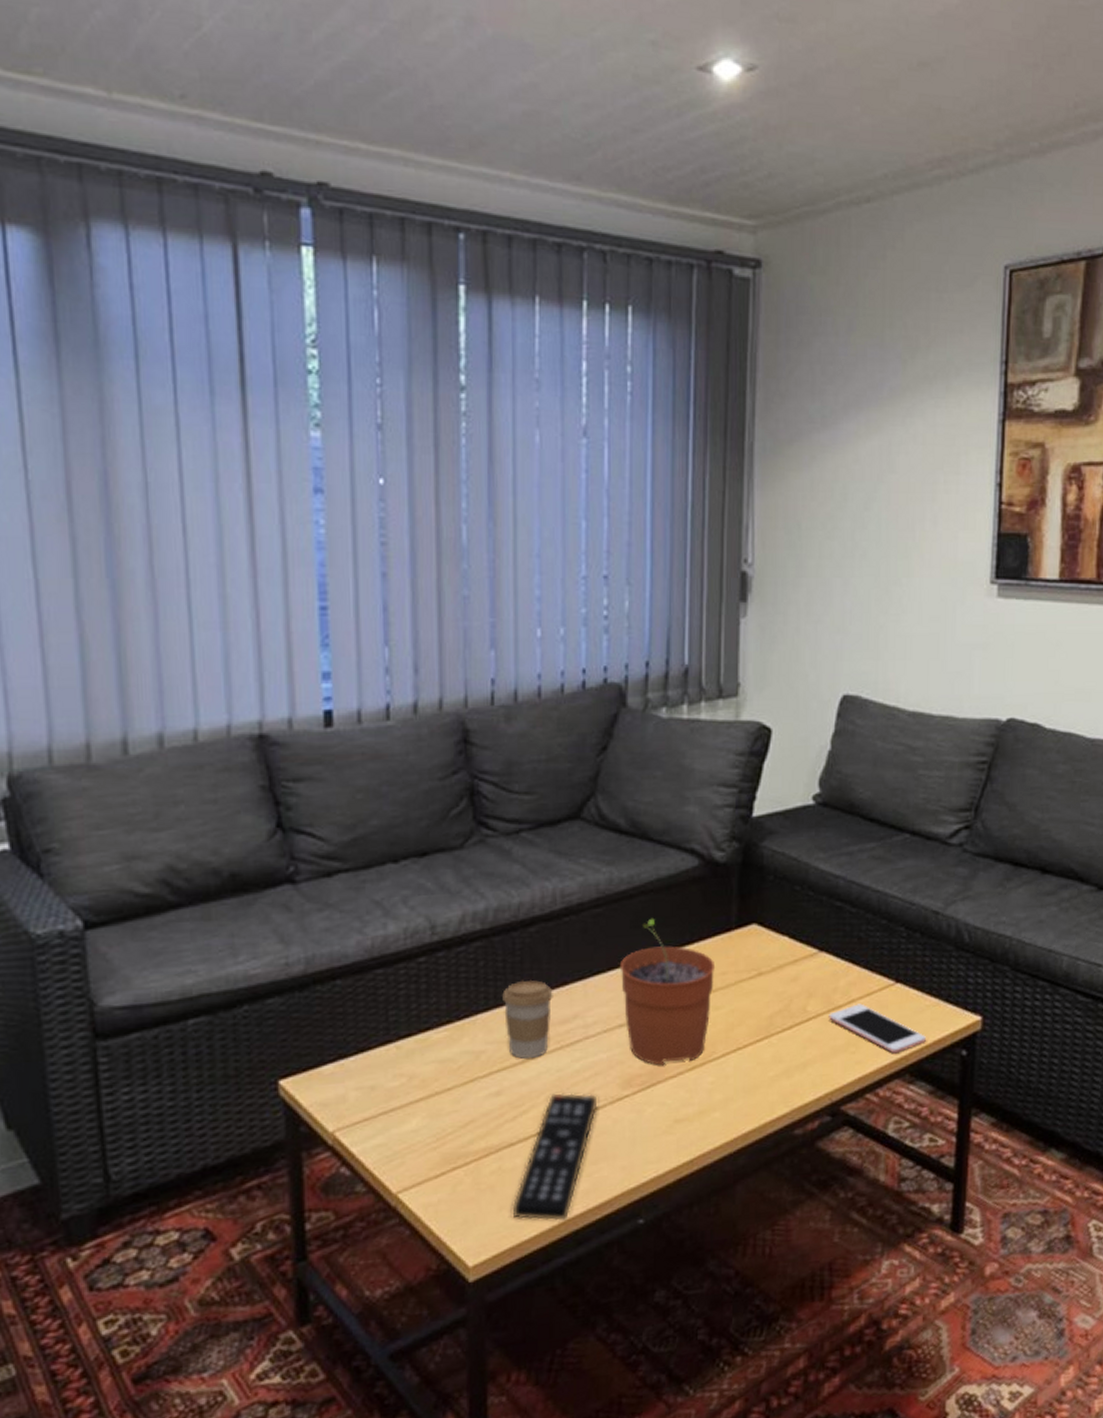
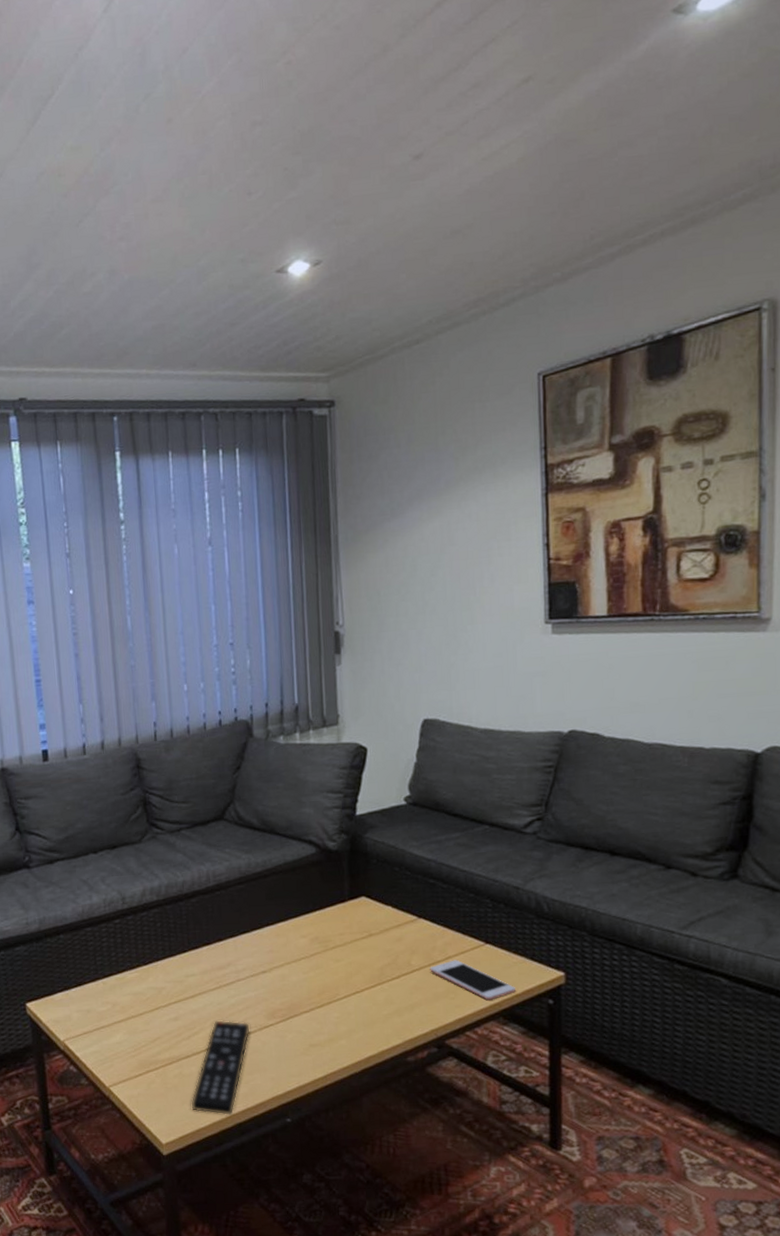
coffee cup: present [502,980,553,1059] -> none [175,937,212,995]
plant pot: present [619,918,716,1066] -> none [260,892,335,1003]

